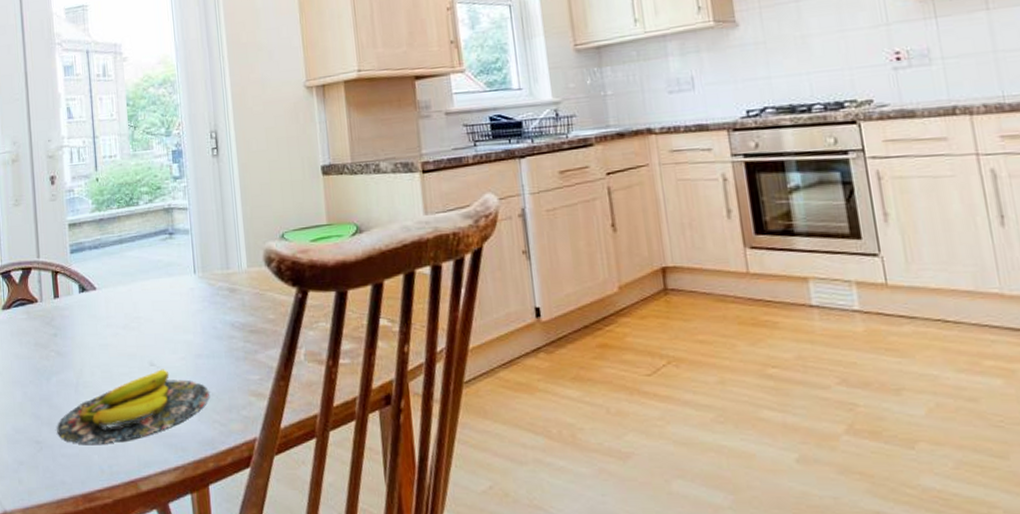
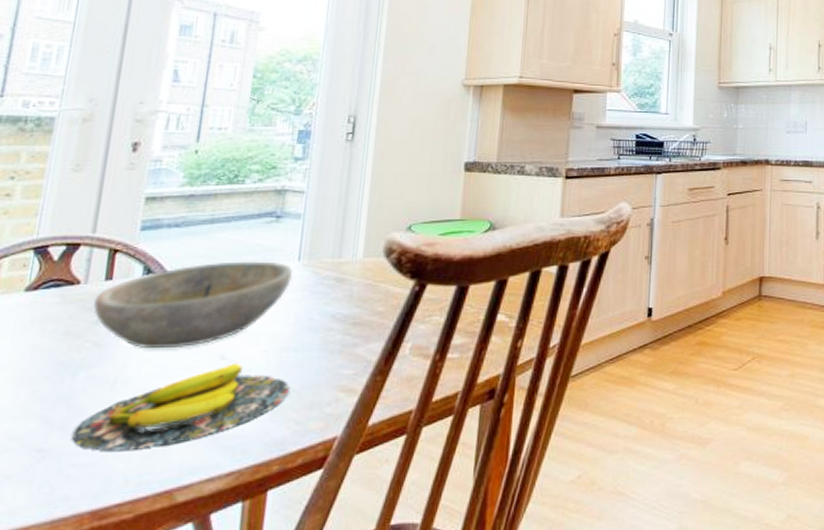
bowl: none [49,275,192,357] -> present [93,261,294,349]

